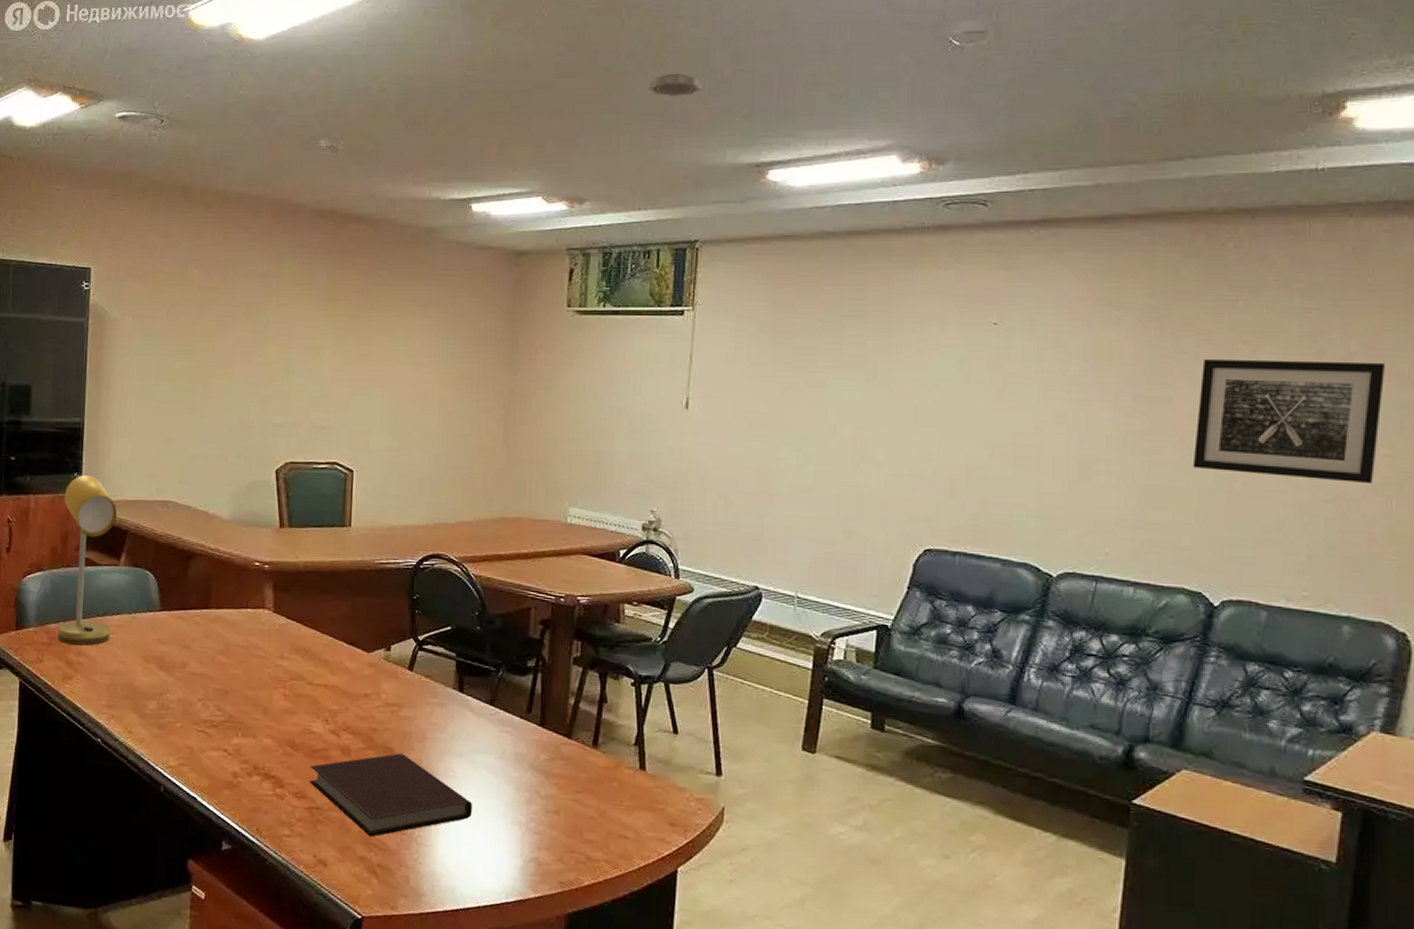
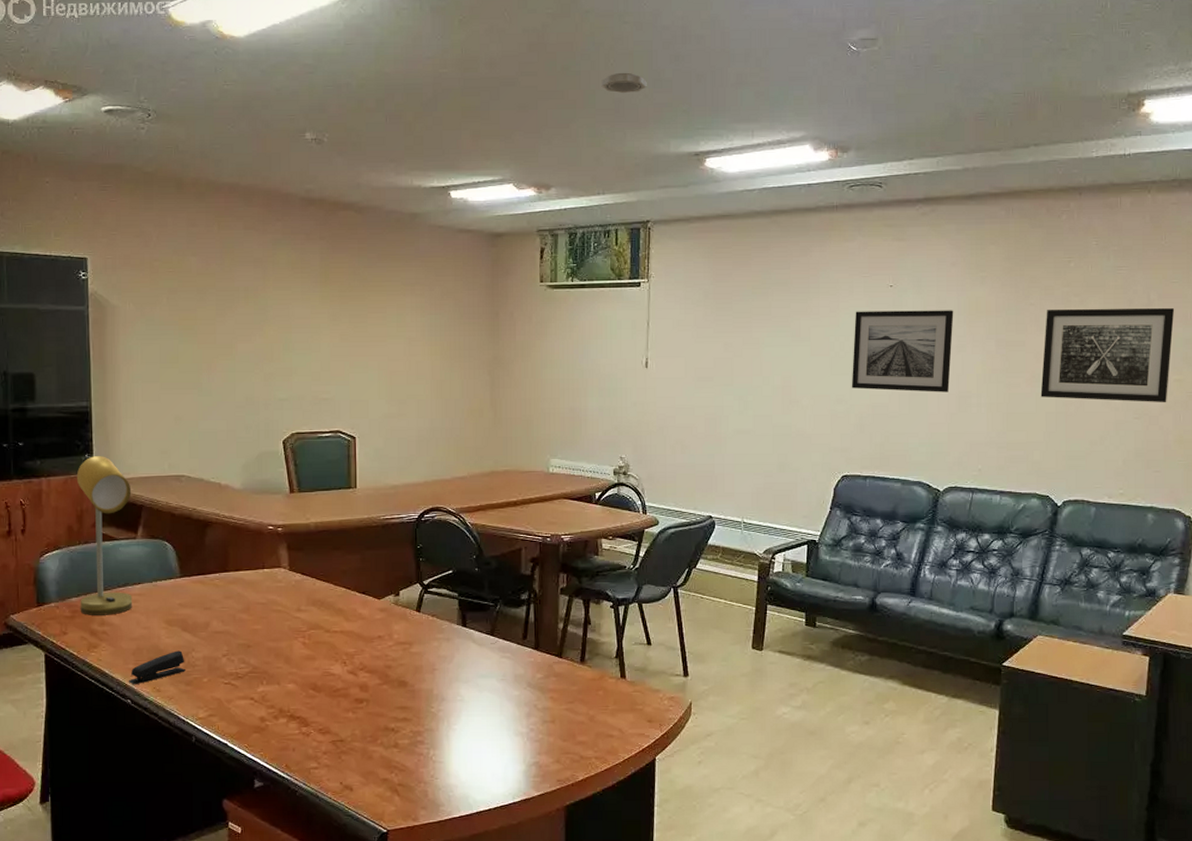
stapler: none [101,690,159,723] -> present [129,650,185,684]
notebook: present [310,753,473,837] -> none [332,685,480,761]
wall art: none [939,352,1077,456] -> present [851,310,954,392]

